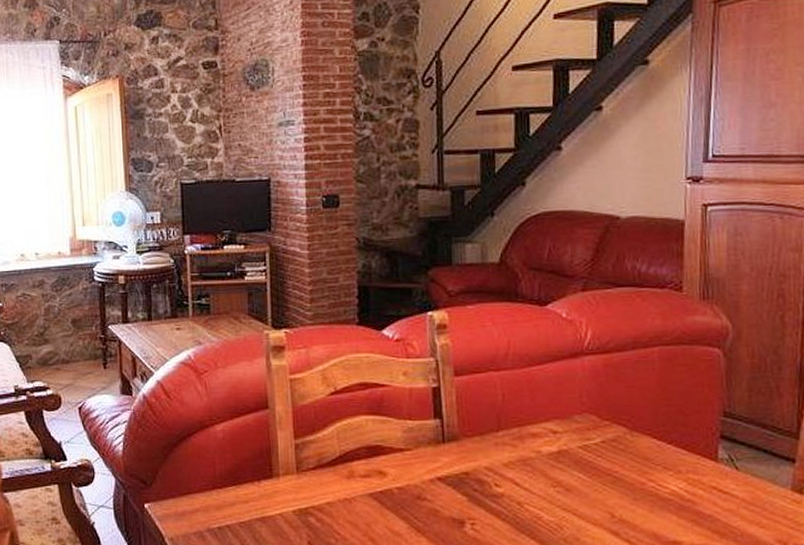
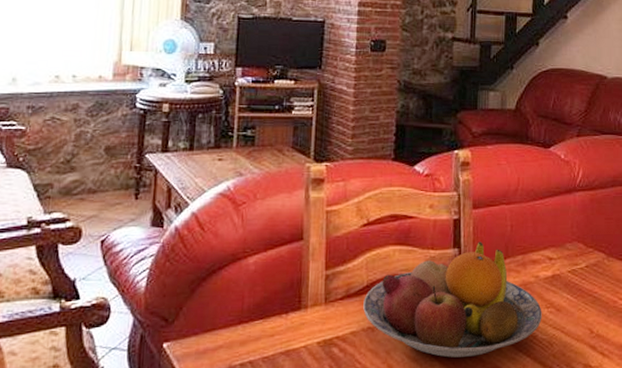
fruit bowl: none [337,412,547,535] -> present [363,242,542,358]

